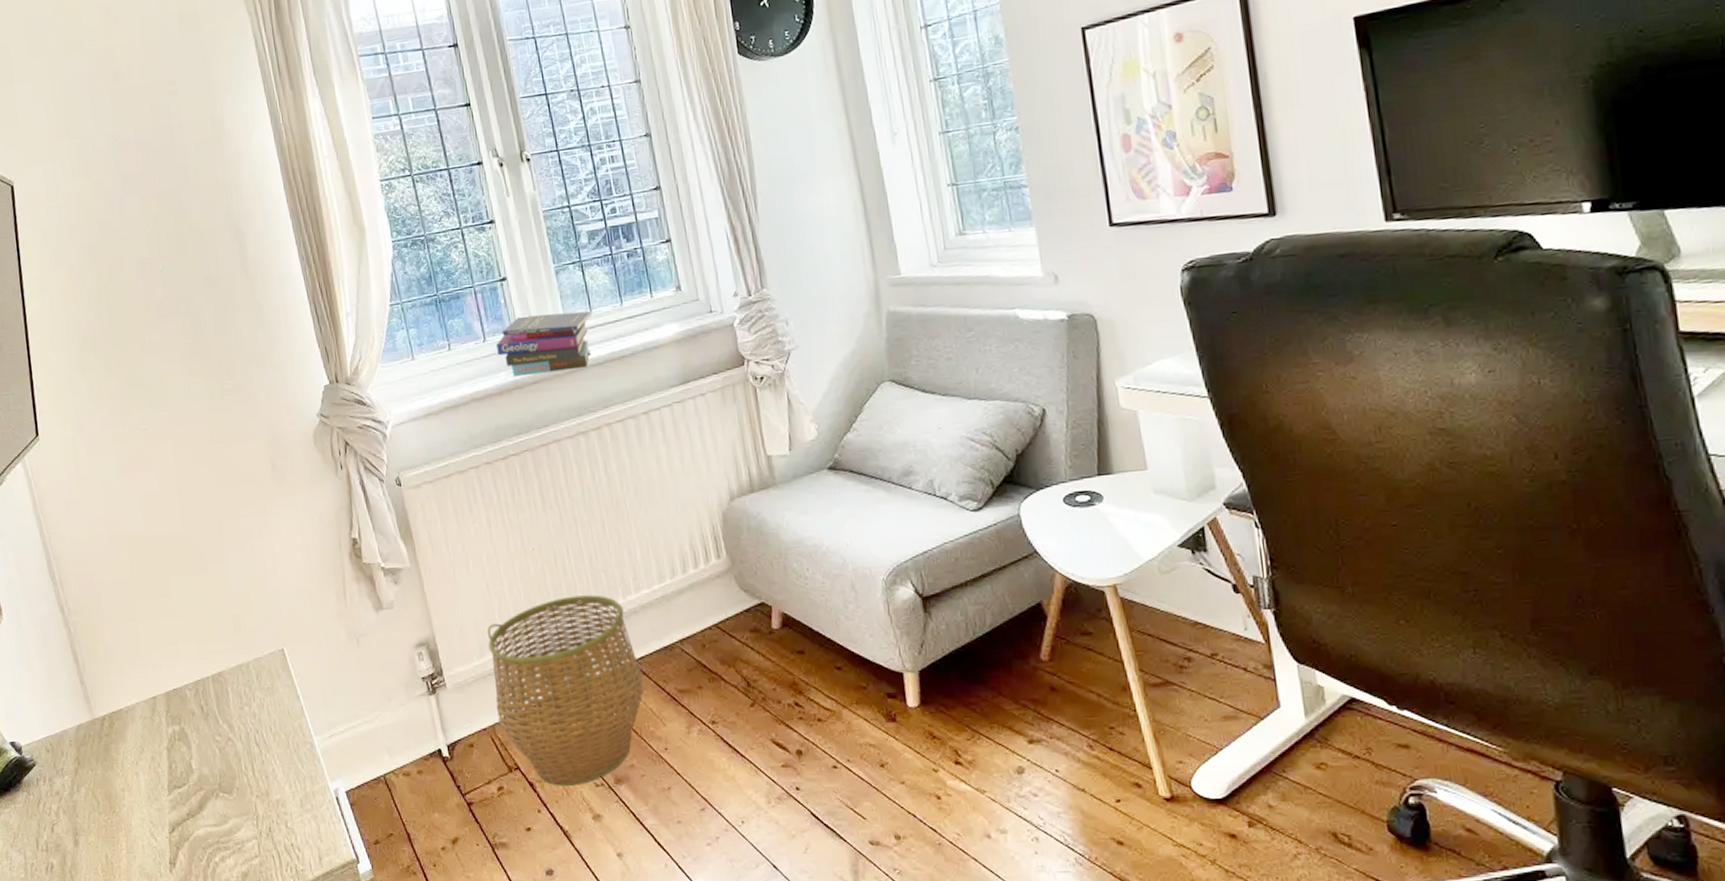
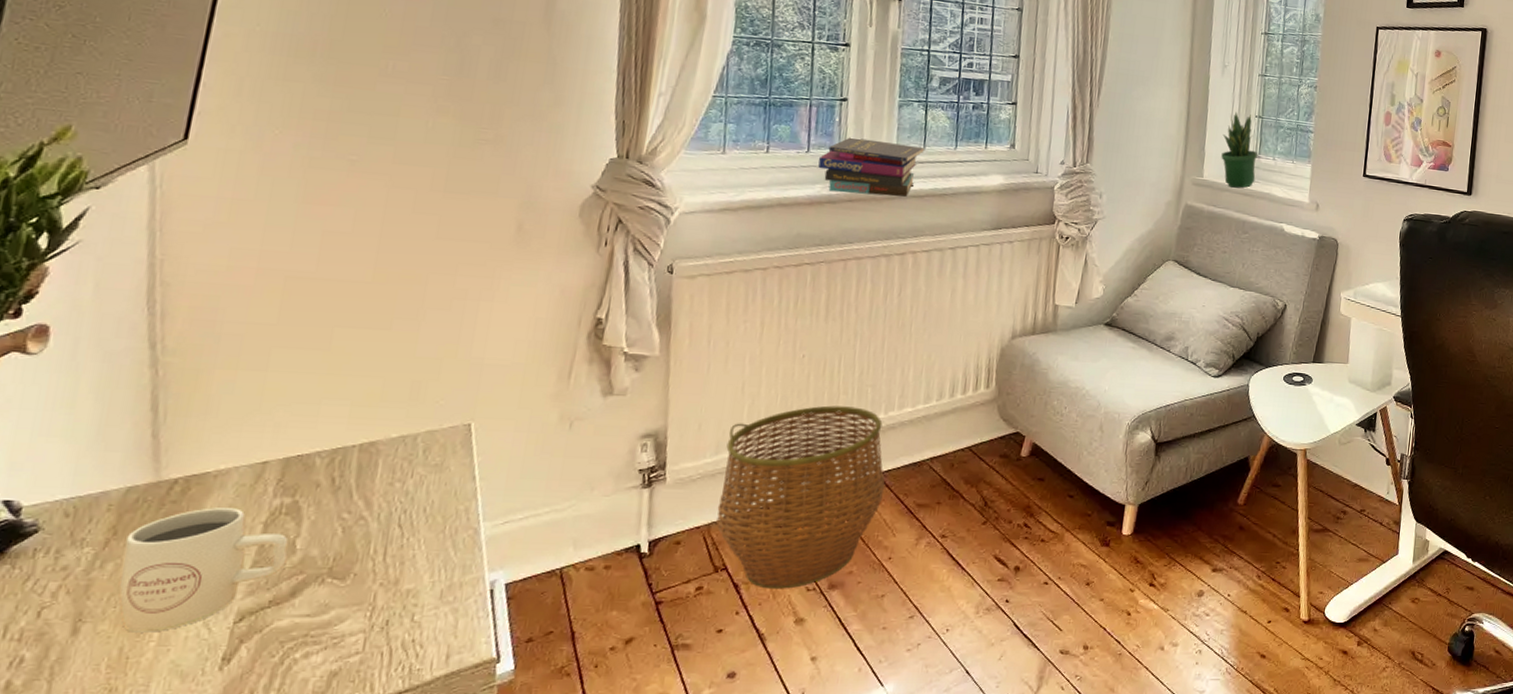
mug: none [86,737,190,843] -> present [117,508,289,632]
planter: none [912,184,967,279] -> present [1221,111,1257,188]

